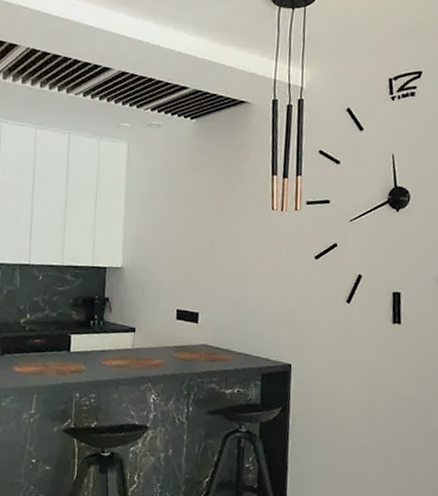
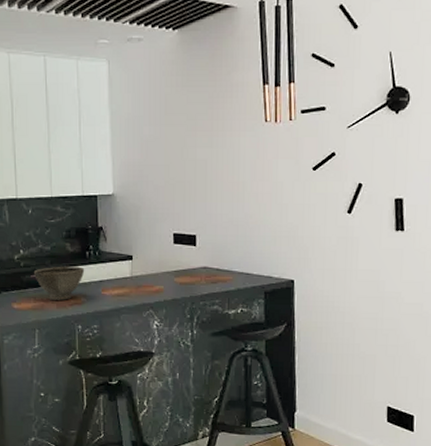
bowl: none [37,333,88,367] -> present [33,266,85,300]

